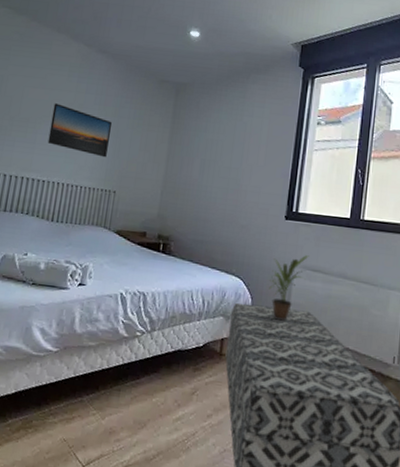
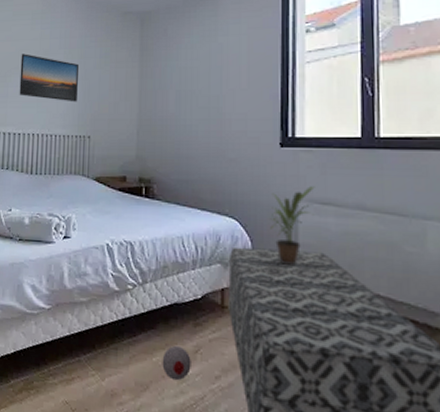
ball: none [160,387,188,419] -> present [162,345,191,381]

